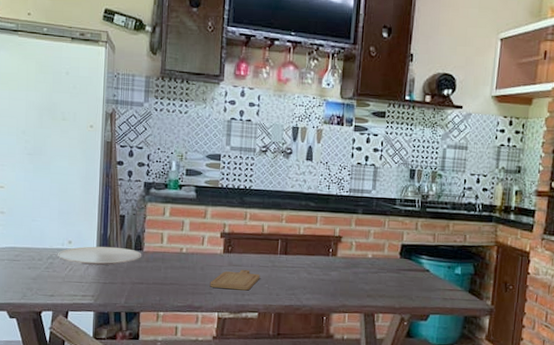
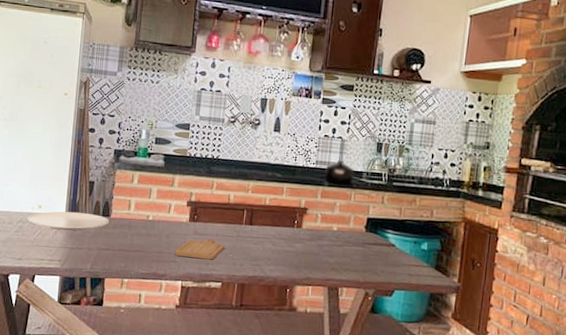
saucepan: none [357,188,388,213] -> present [324,160,354,186]

